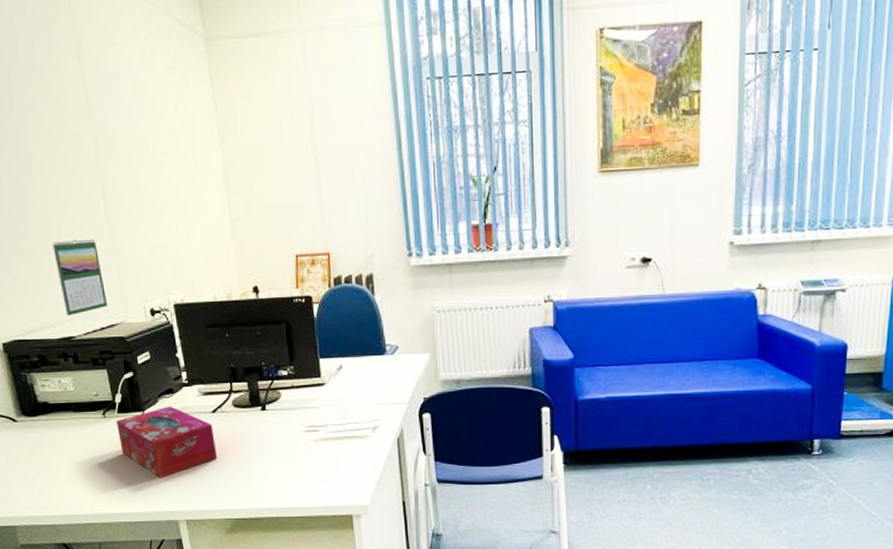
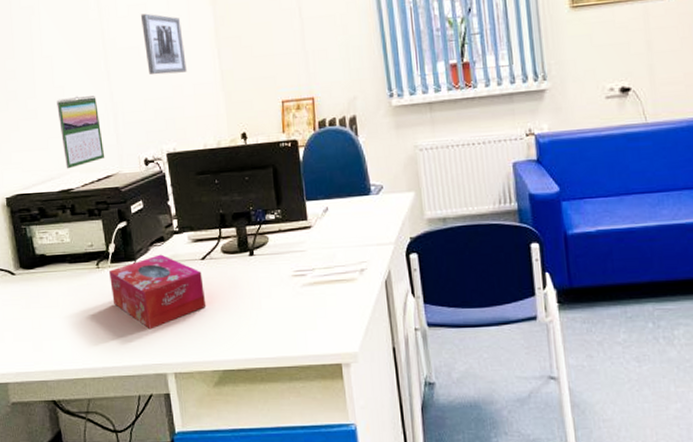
wall art: none [141,152,194,221] -> present [140,13,187,75]

